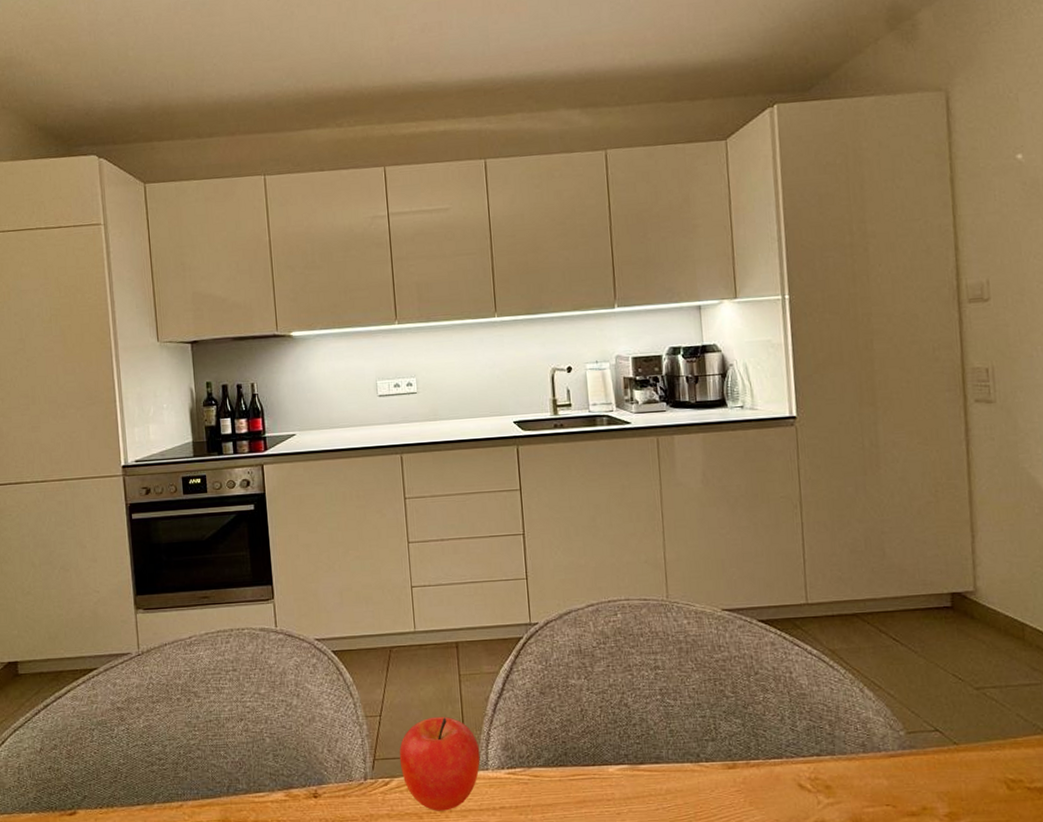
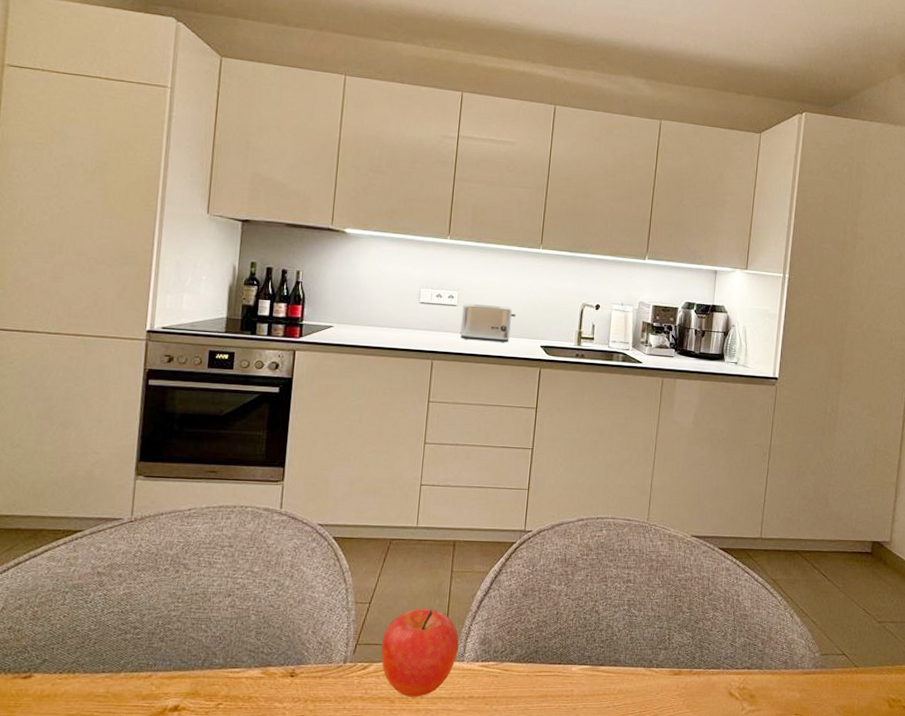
toaster: none [423,385,482,428] -> present [460,303,516,343]

